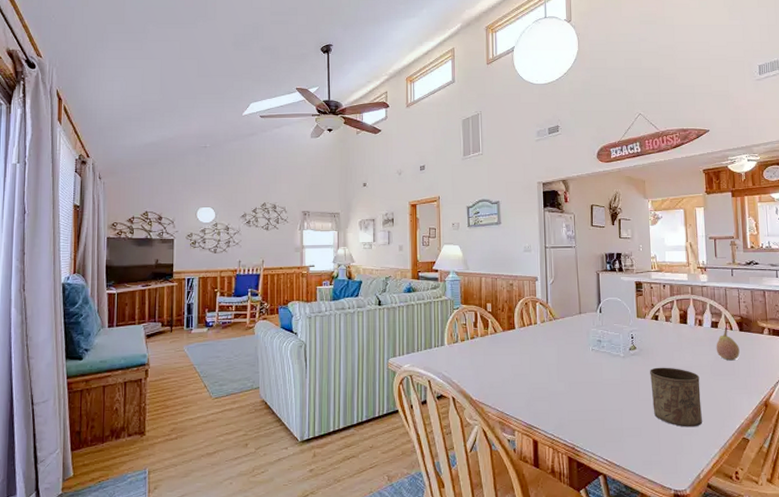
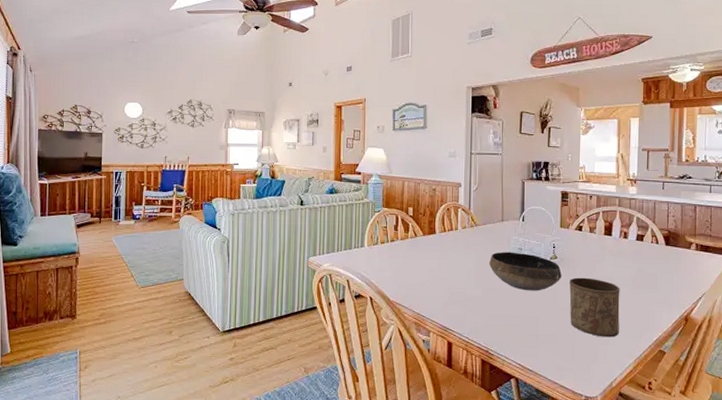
bowl: none [569,344,642,384] -> present [488,252,562,291]
fruit: present [716,329,740,361] -> none [639,242,664,274]

